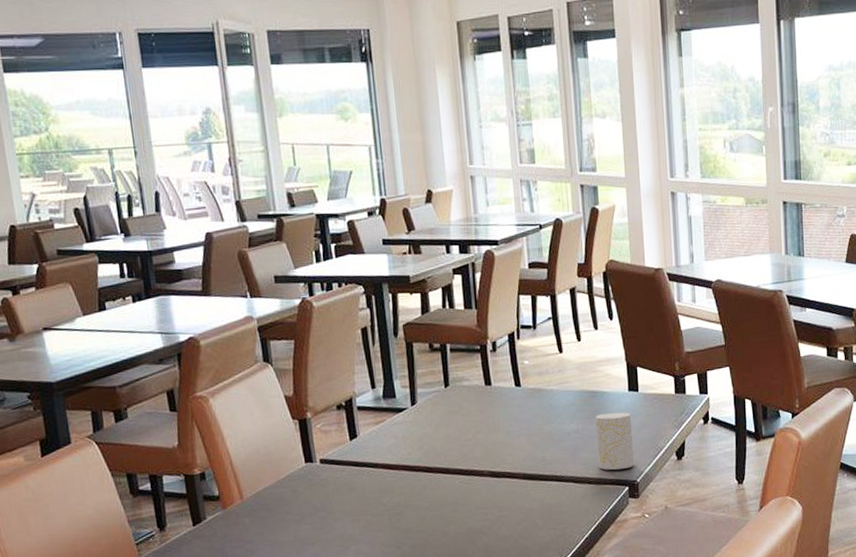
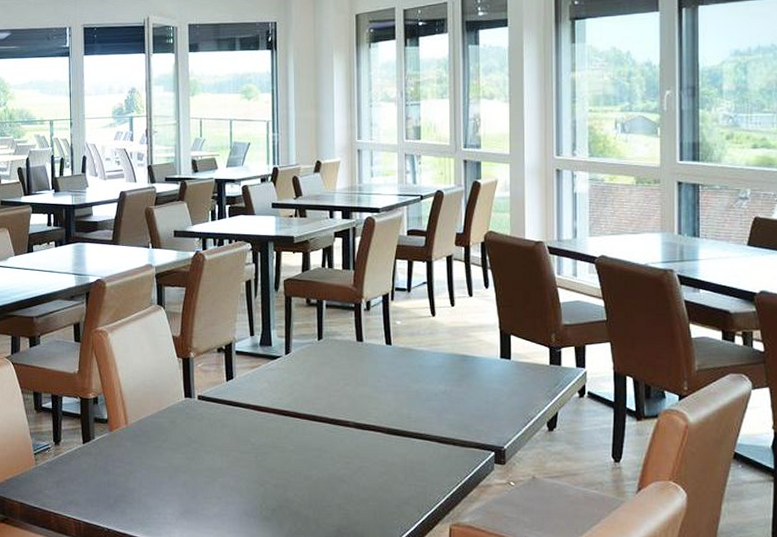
cup: present [595,412,635,470] -> none [464,378,503,434]

